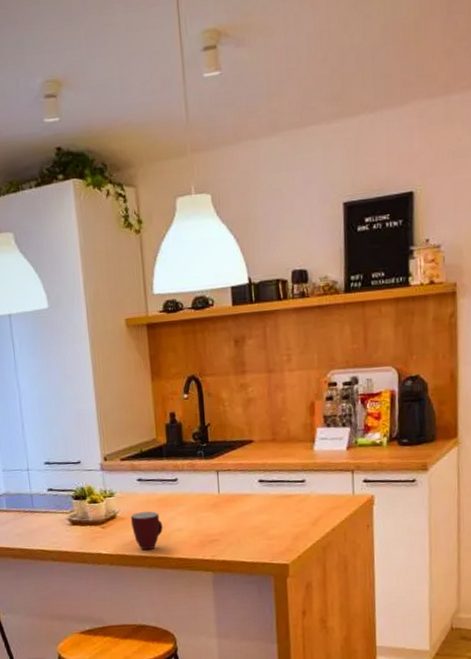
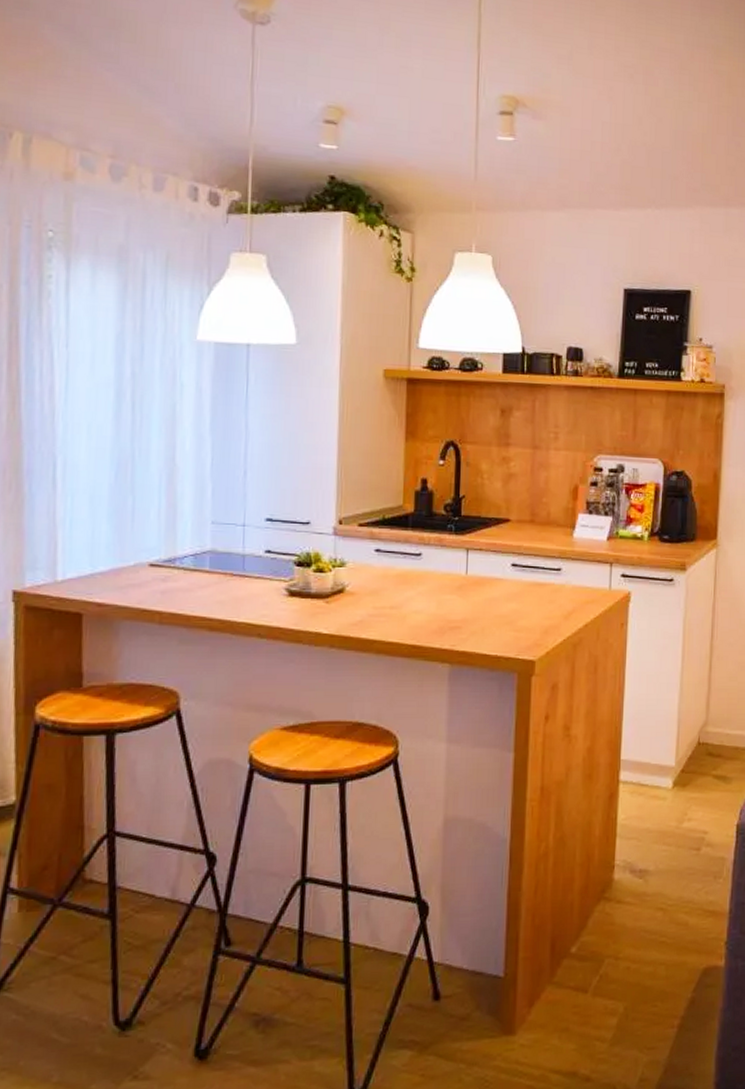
mug: present [130,511,163,551] -> none [361,588,398,633]

